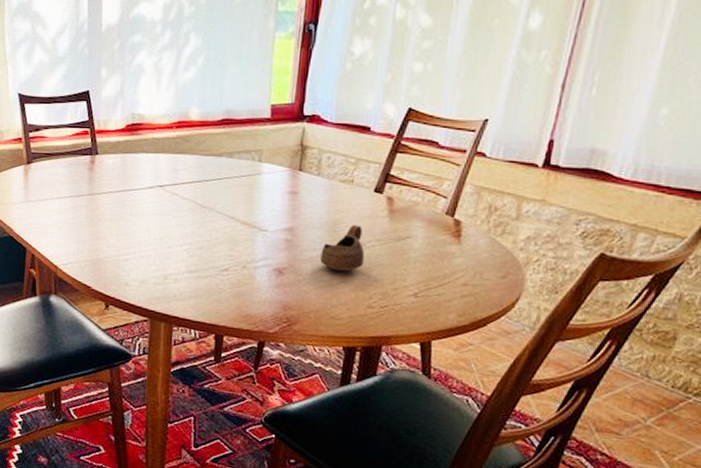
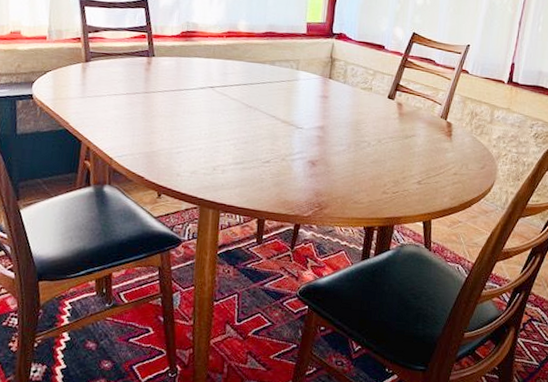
cup: present [320,225,365,272] -> none [346,125,381,164]

